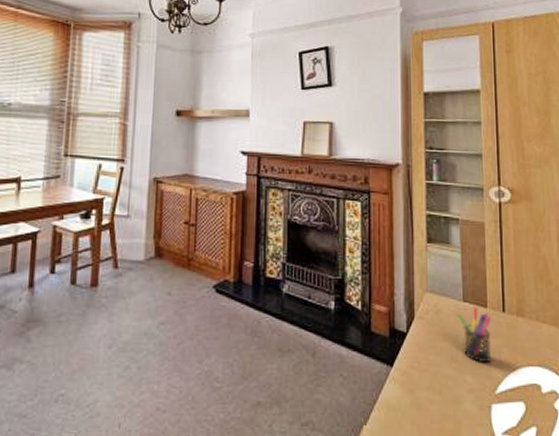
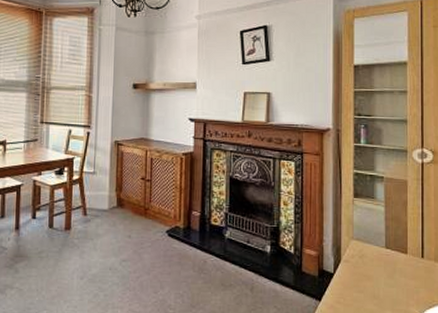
pen holder: present [456,307,492,364] -> none [379,253,410,301]

